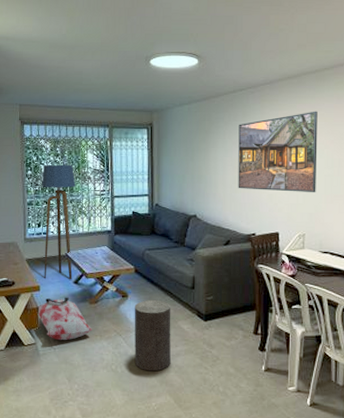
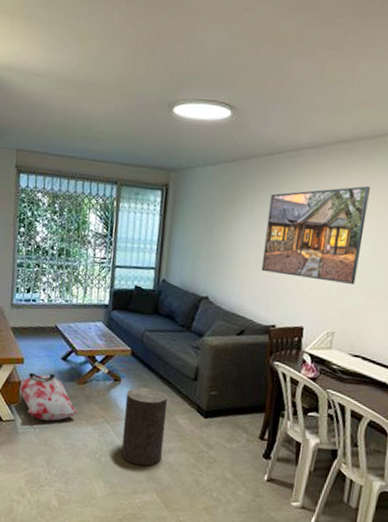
floor lamp: present [41,164,76,280] -> none [29,223,73,356]

